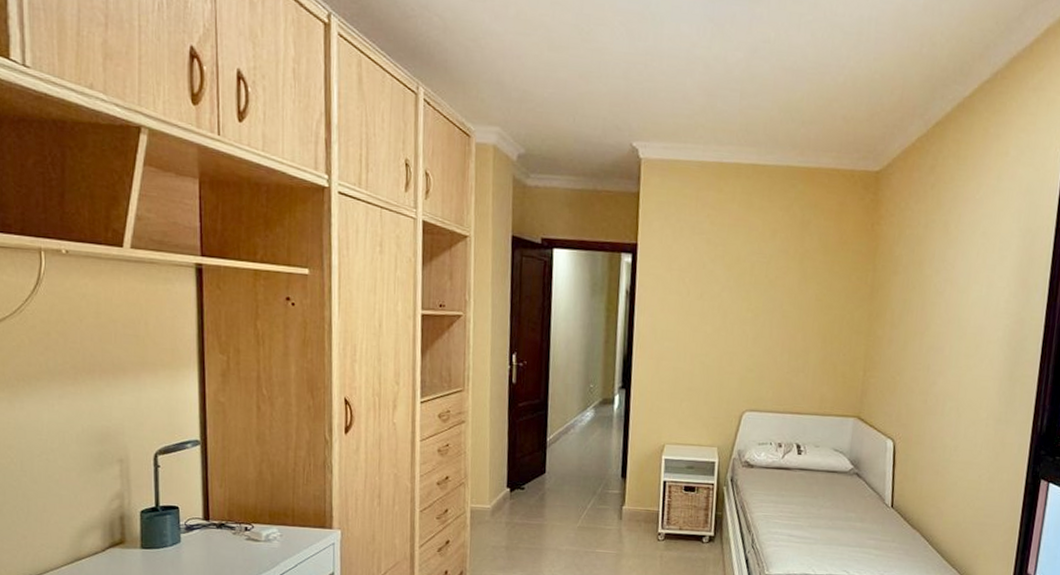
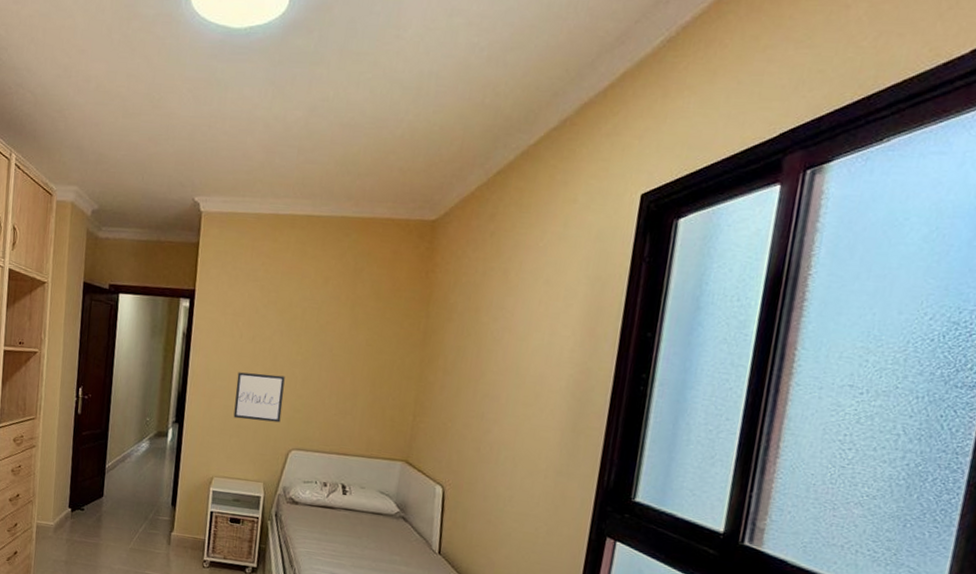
wall art: none [683,331,736,384] -> present [233,372,285,423]

